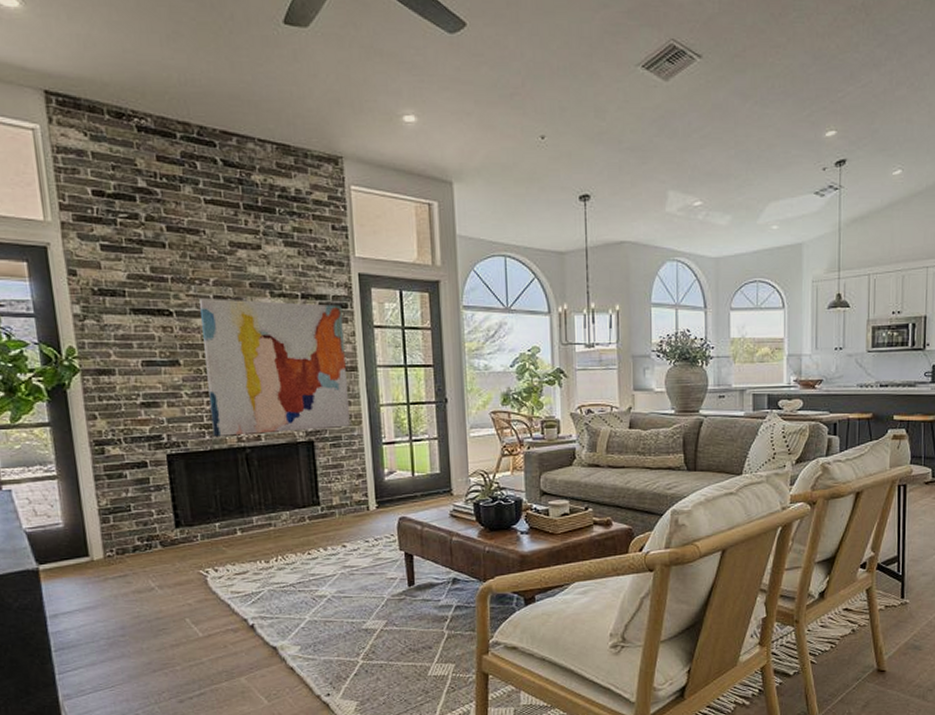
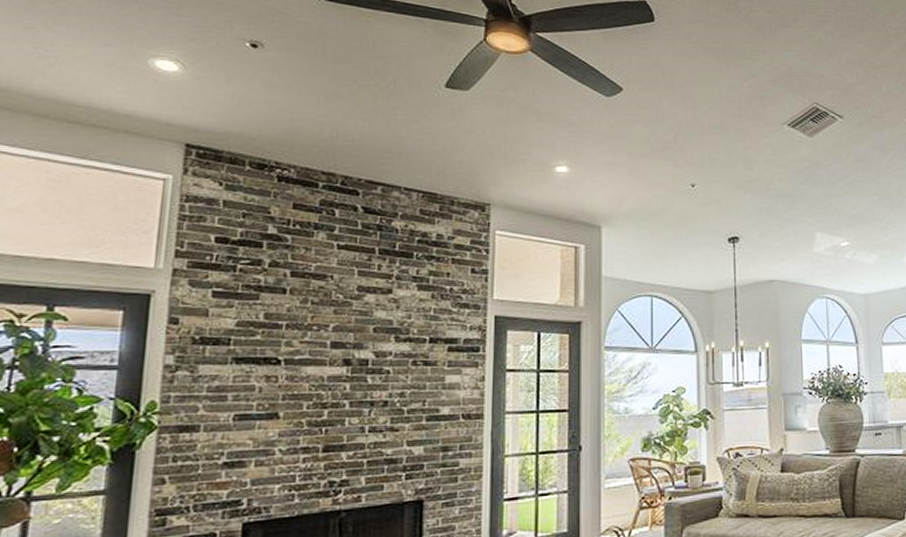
wall art: present [200,298,350,436] -> none [304,345,472,499]

